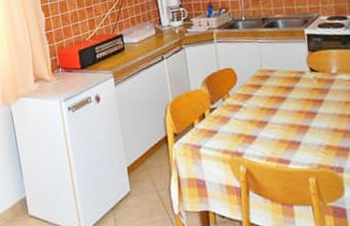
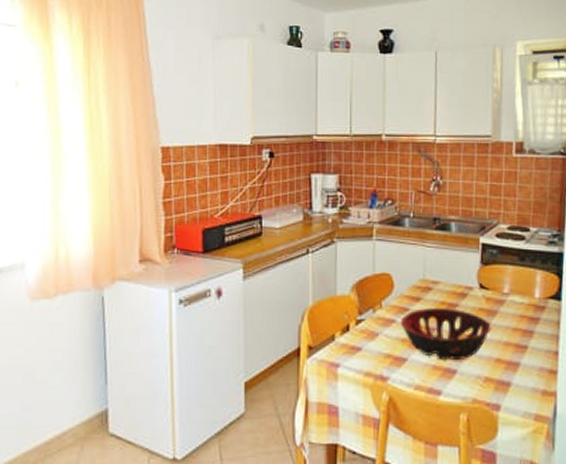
decorative bowl: none [247,91,326,134] -> present [401,308,491,360]

